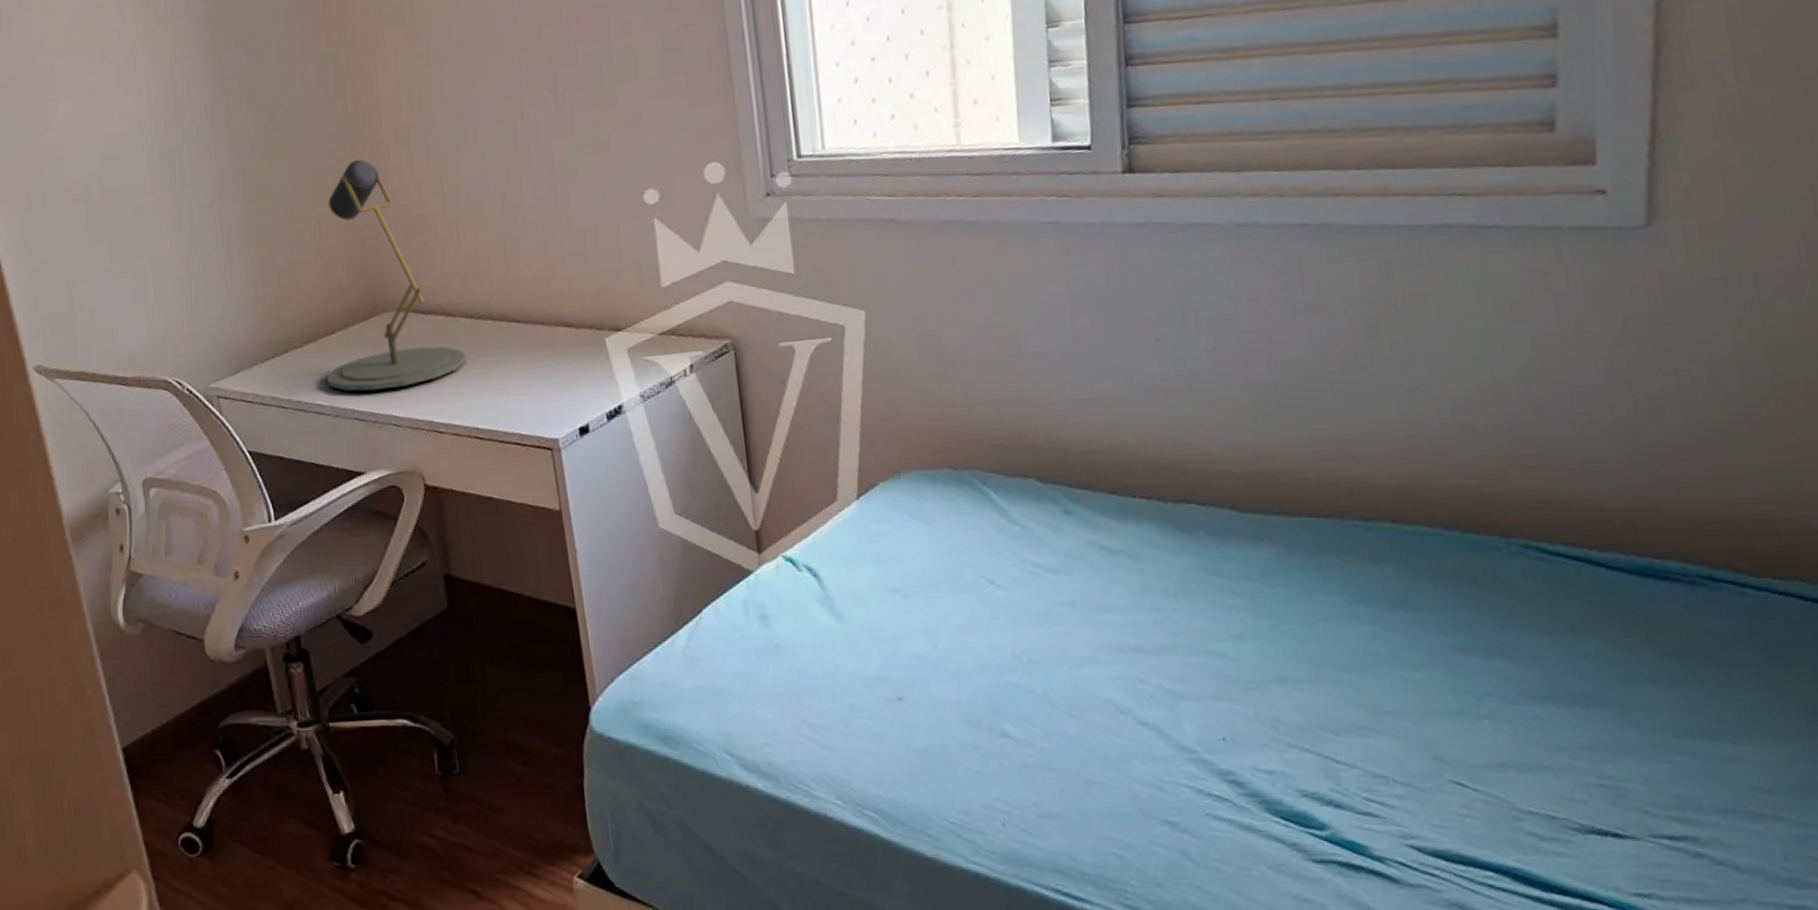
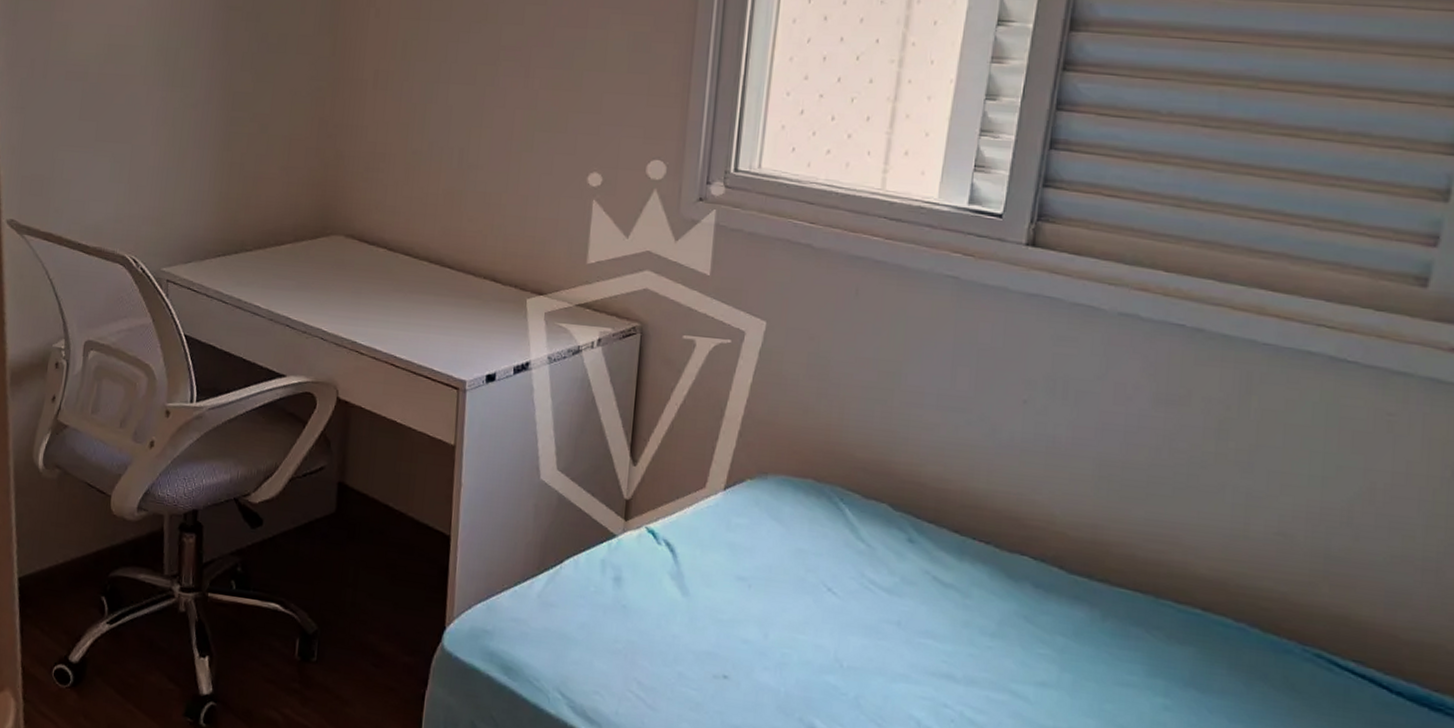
desk lamp: present [325,159,467,391] -> none [268,92,398,306]

